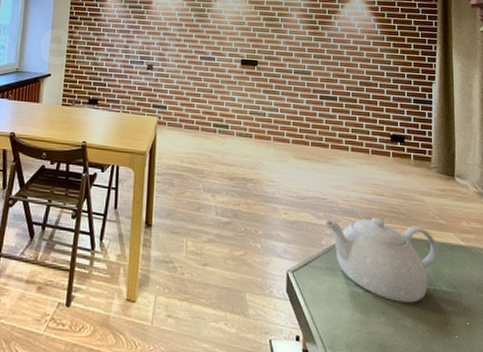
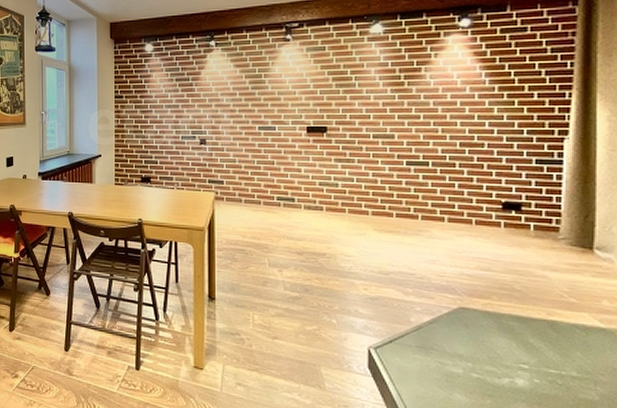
teapot: present [326,217,438,303] -> none [415,294,566,387]

